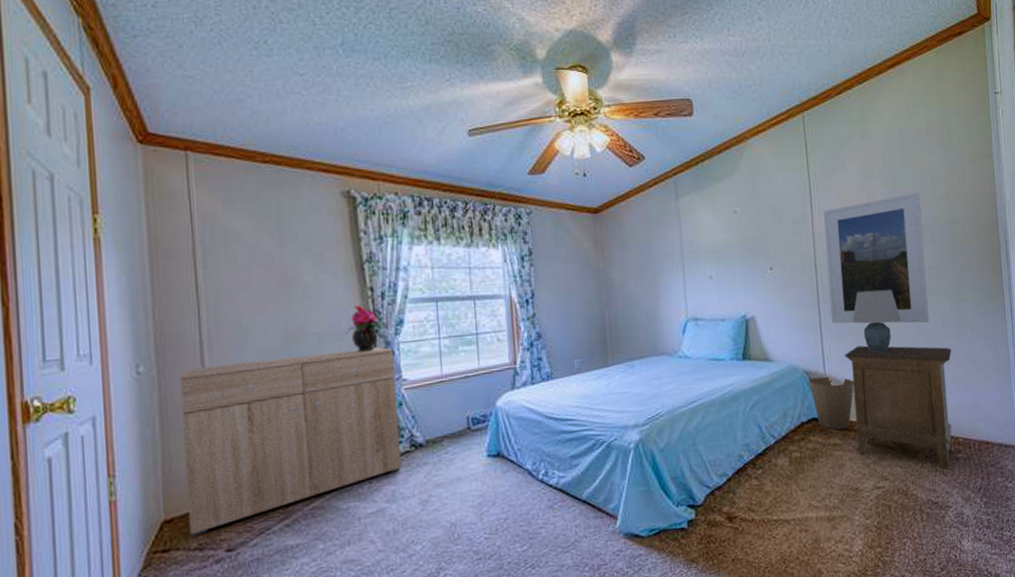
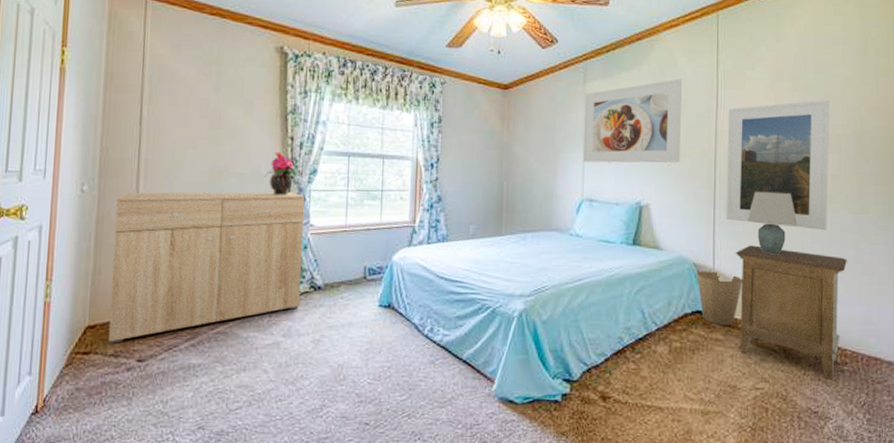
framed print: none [679,185,781,280] -> present [582,79,682,163]

